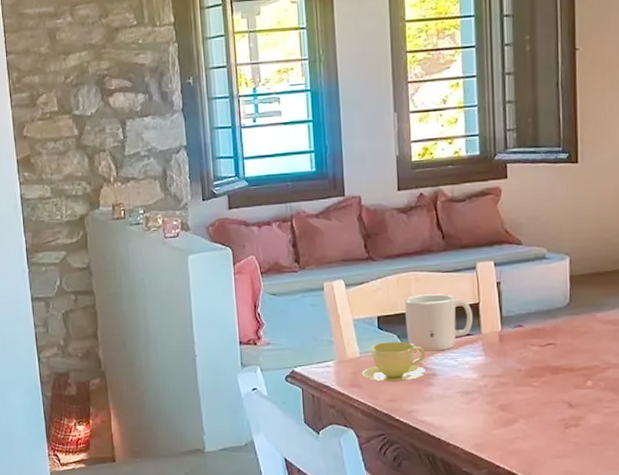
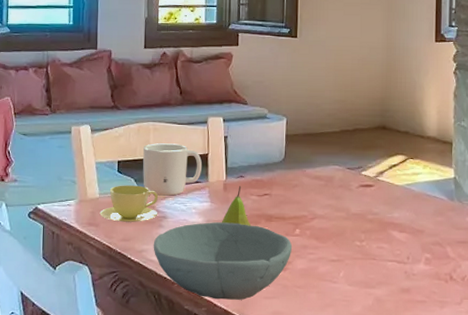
bowl: none [423,377,584,460] -> present [153,222,293,300]
fruit: none [500,336,533,380] -> present [222,186,251,226]

